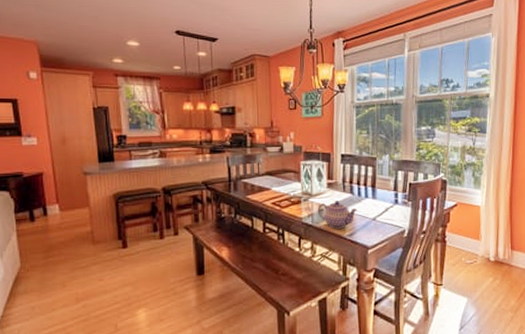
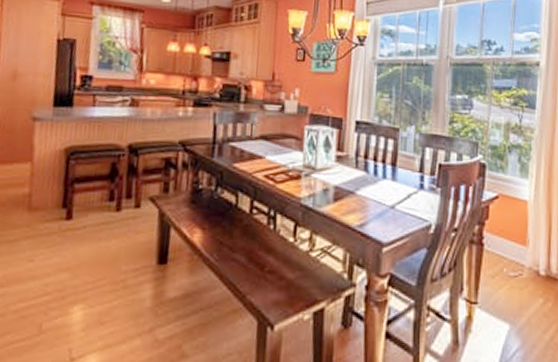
teapot: present [317,201,358,229] -> none [321,179,373,216]

